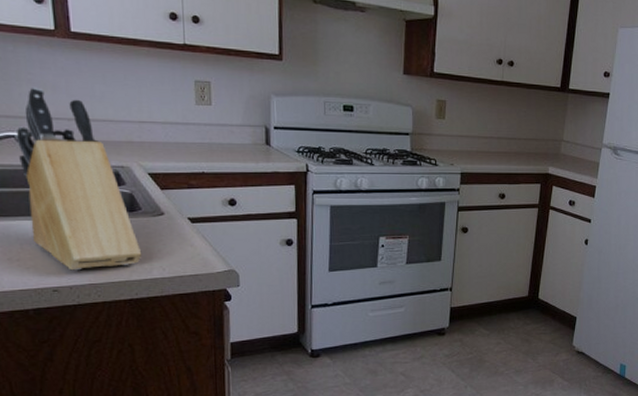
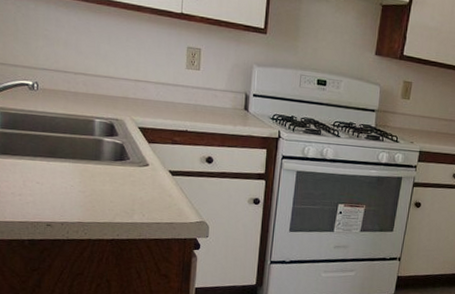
knife block: present [16,86,142,271] -> none [29,41,126,209]

